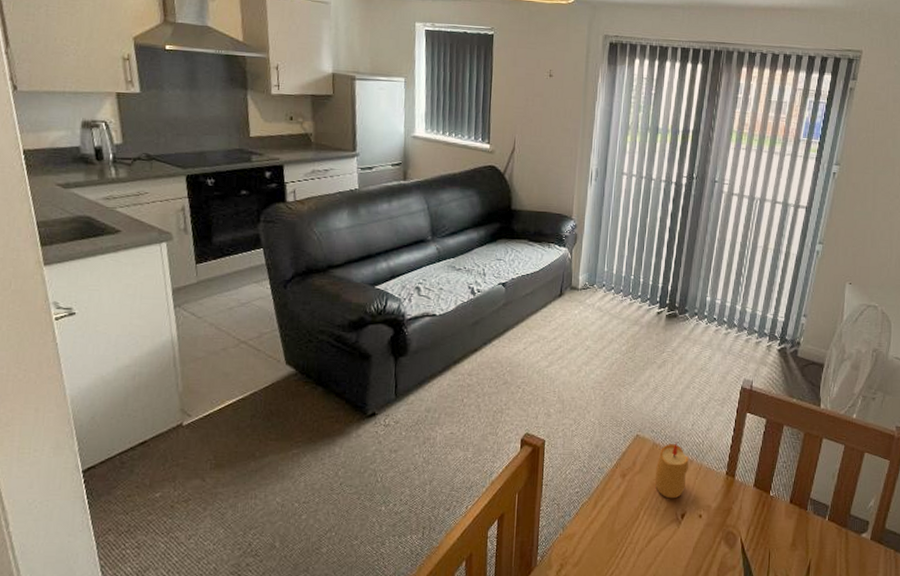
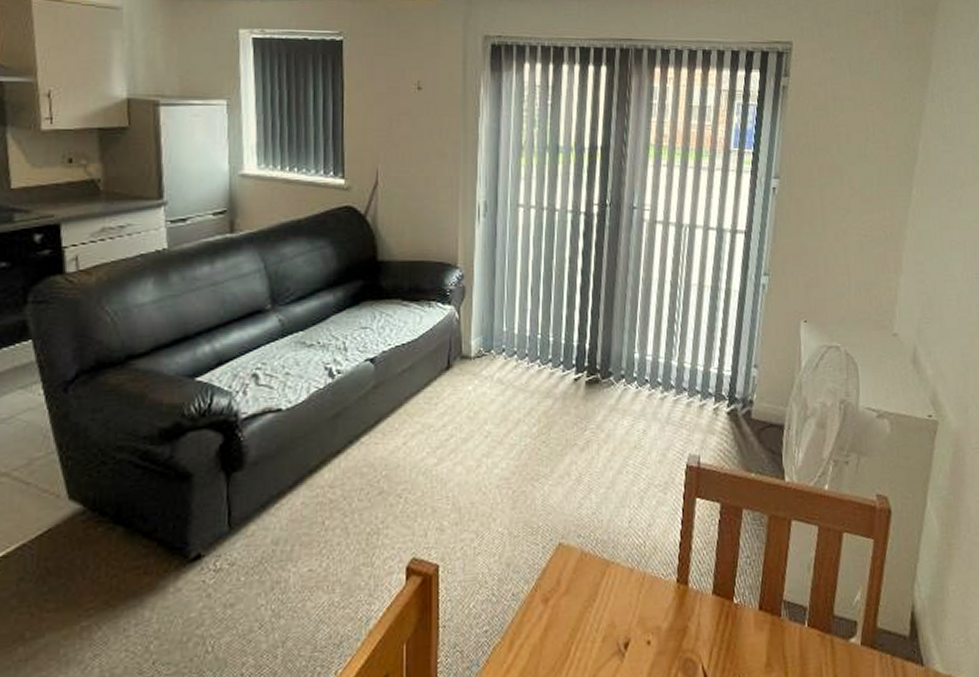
candle: present [655,440,689,499] -> none [587,544,629,624]

